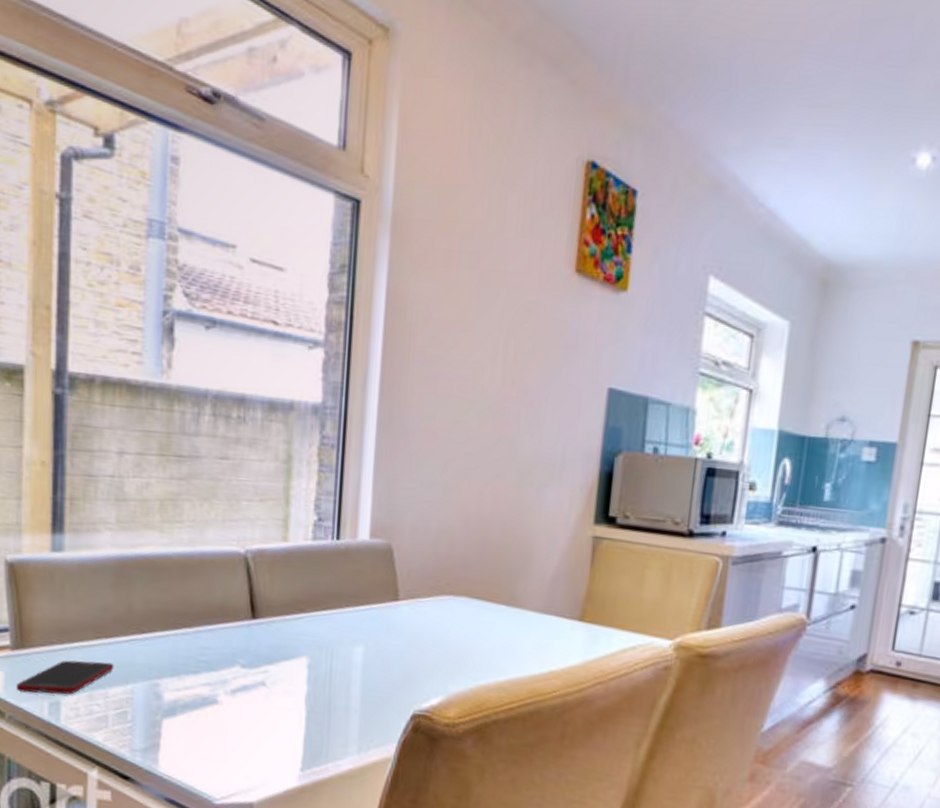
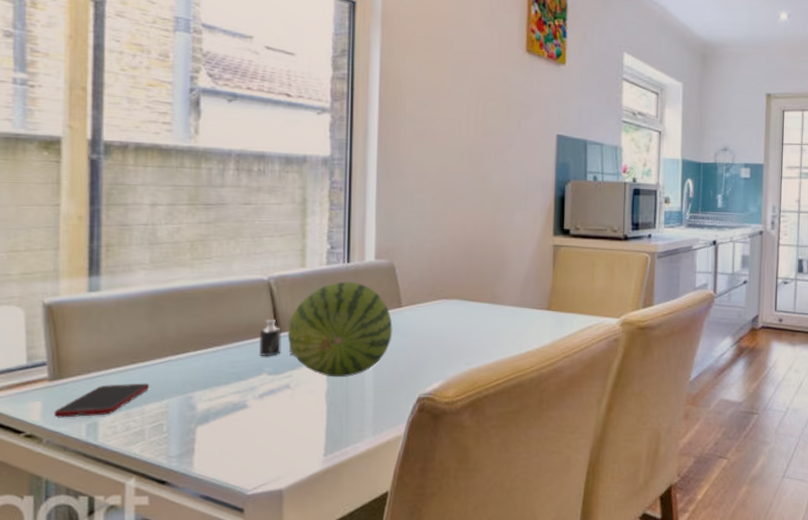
candle: none [232,600,271,647] -> present [258,318,294,357]
fruit: none [264,562,387,680] -> present [287,280,393,378]

